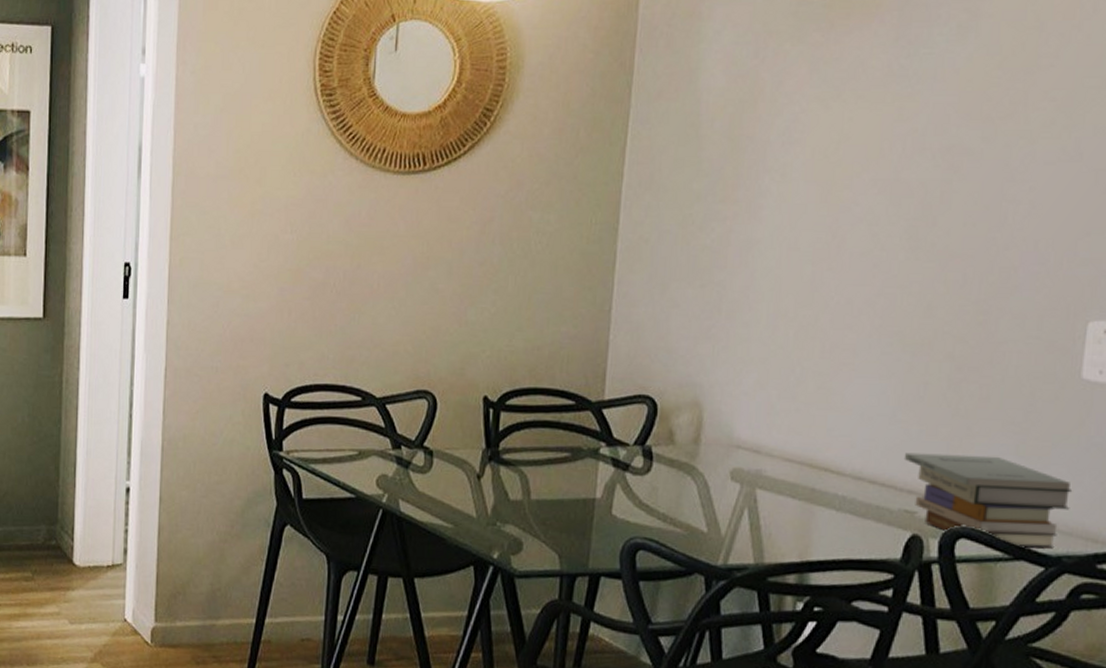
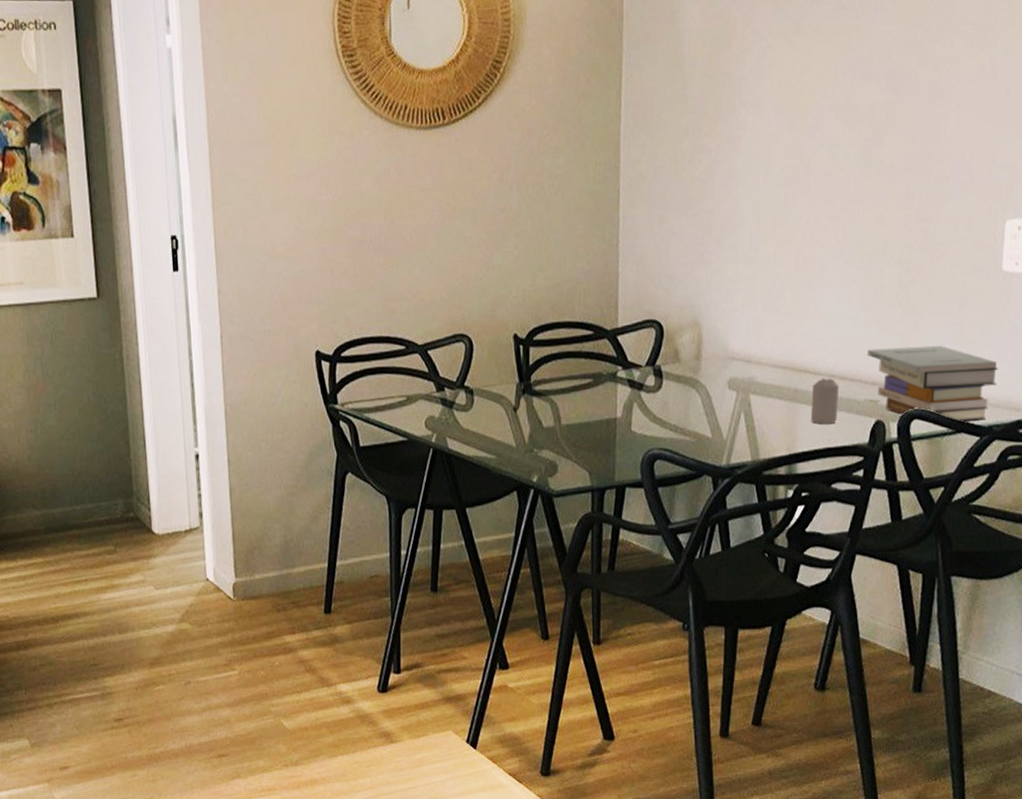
candle: none [830,479,868,532] -> present [811,378,839,424]

